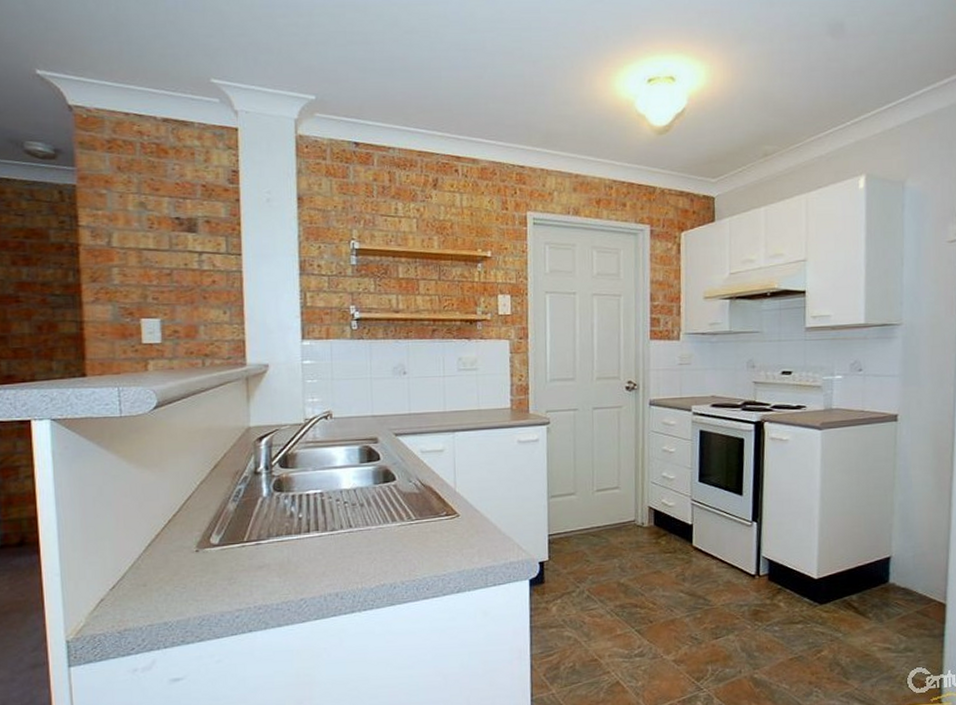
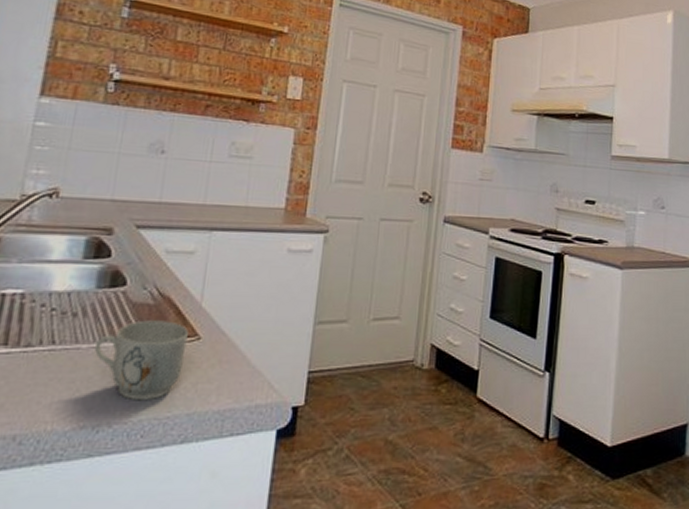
mug: none [382,504,449,564] -> present [95,320,188,401]

